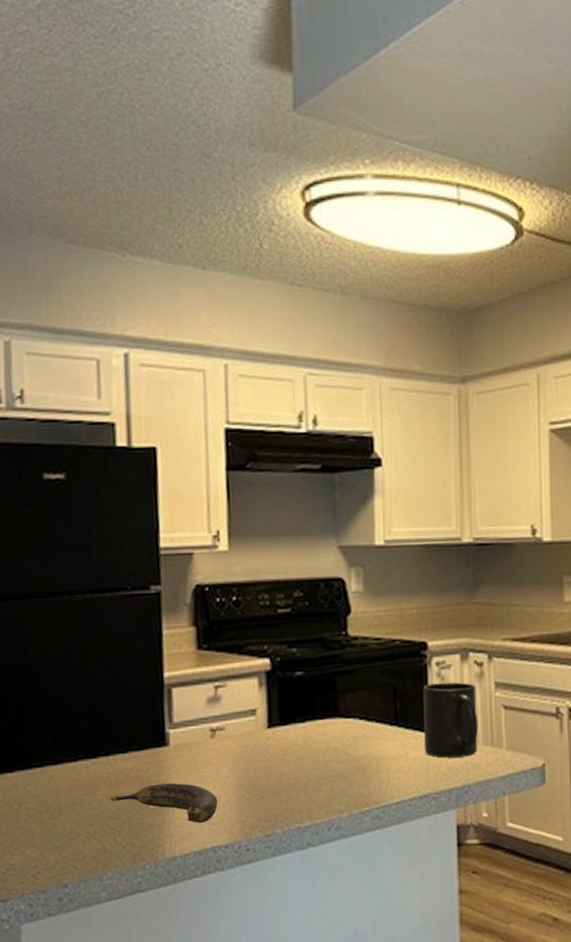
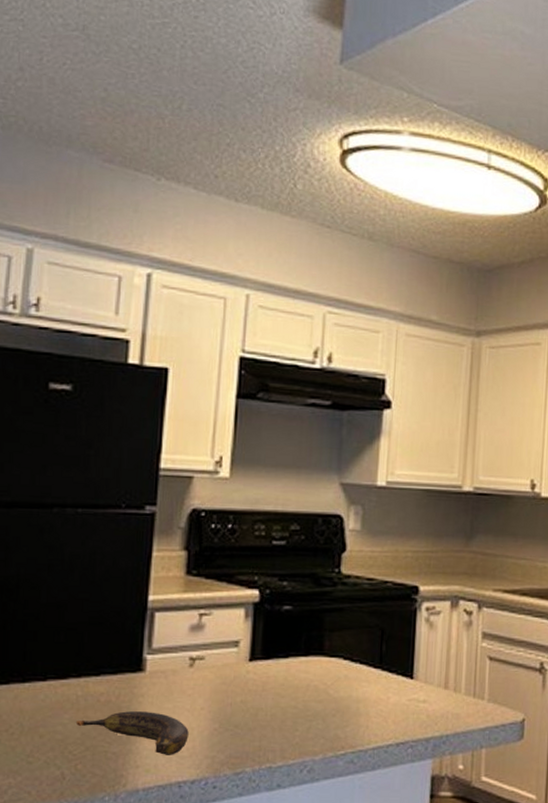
mug: present [423,682,479,758] -> none [406,628,463,706]

